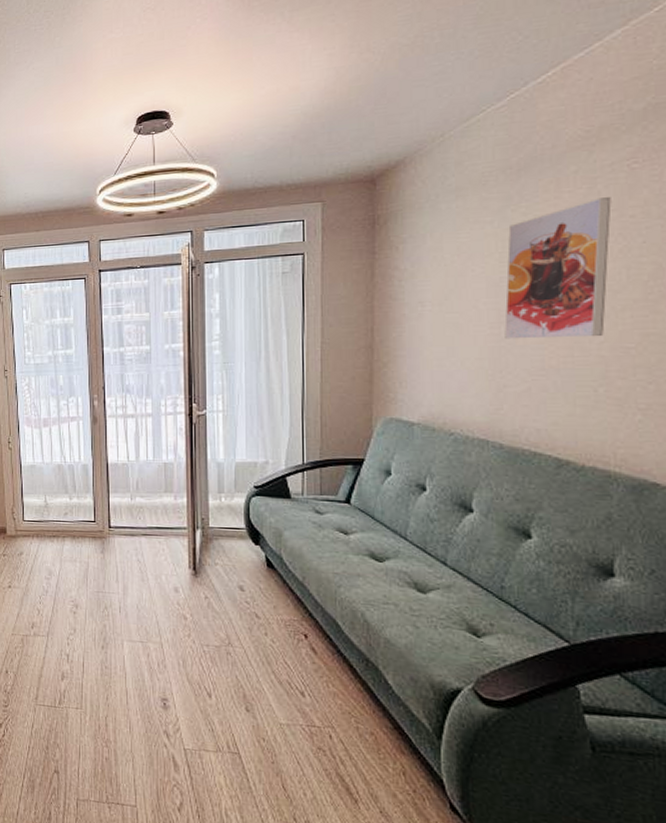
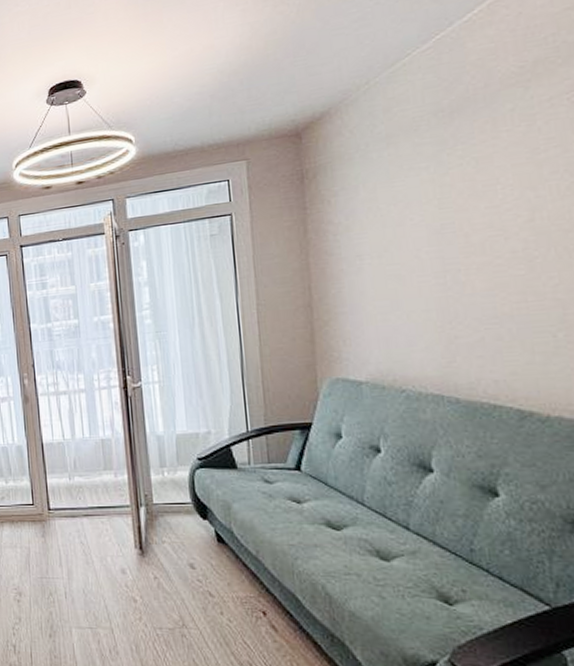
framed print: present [504,197,612,339] -> none [445,133,558,289]

